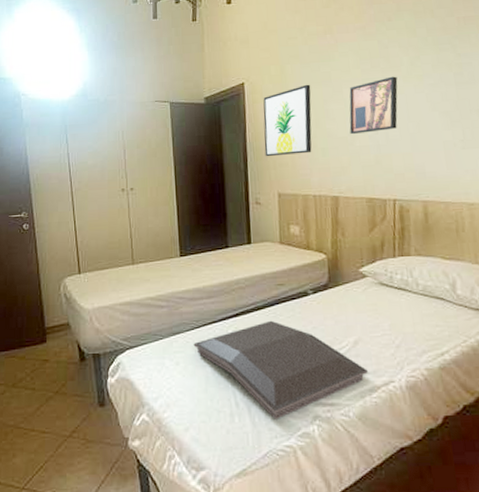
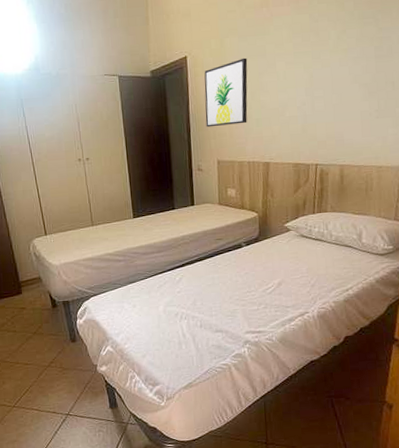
serving tray: present [193,320,368,419] -> none [147,268,288,345]
wall art: present [349,76,398,135] -> none [281,50,325,106]

